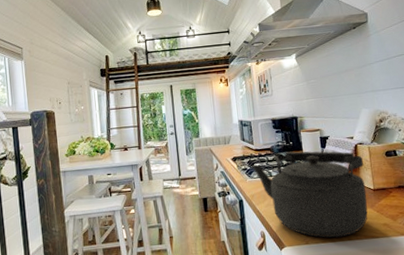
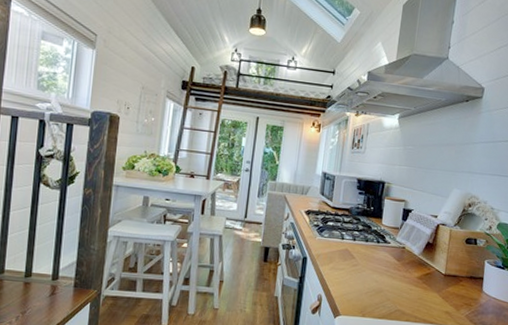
kettle: present [251,151,368,238] -> none [324,216,442,317]

